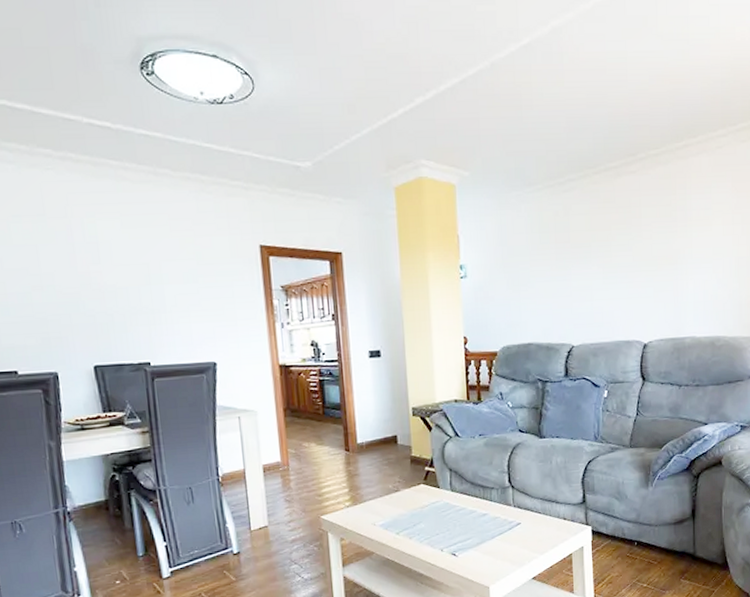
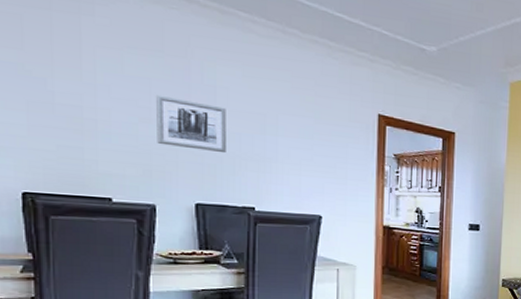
wall art: none [44,260,116,311] -> present [156,94,226,154]

